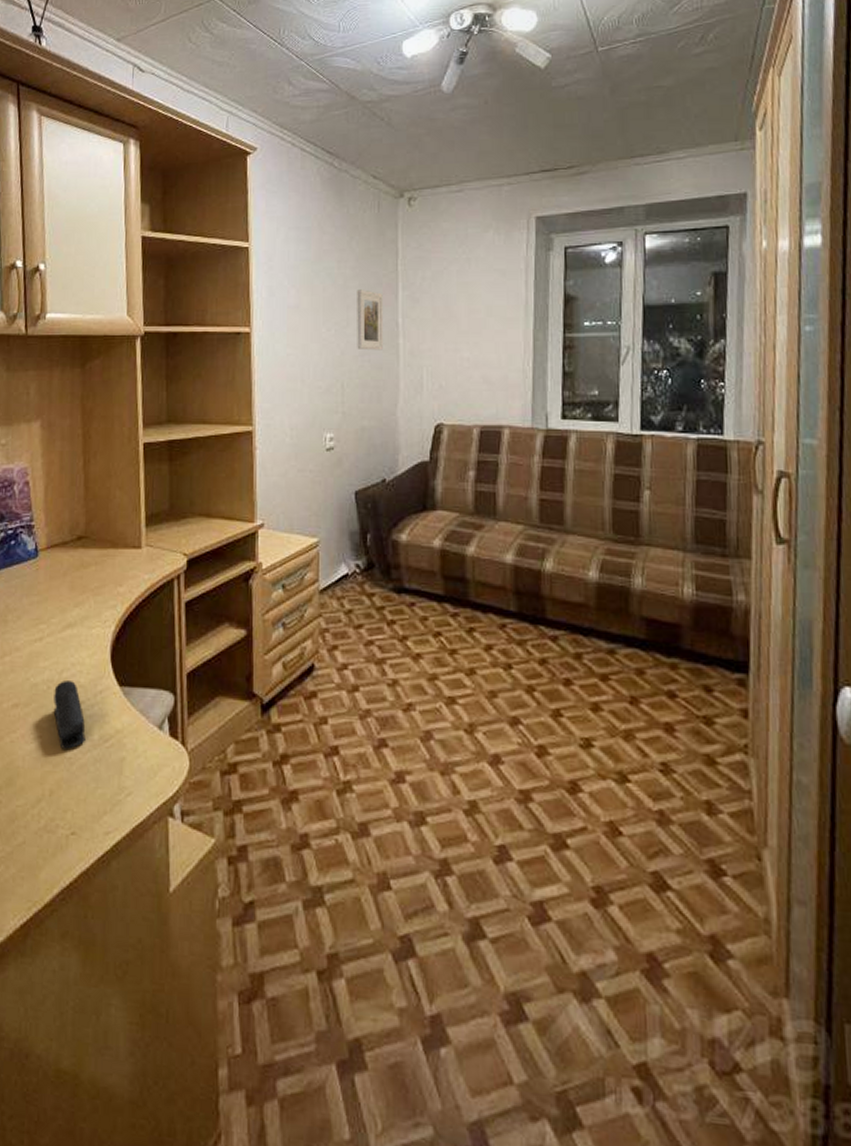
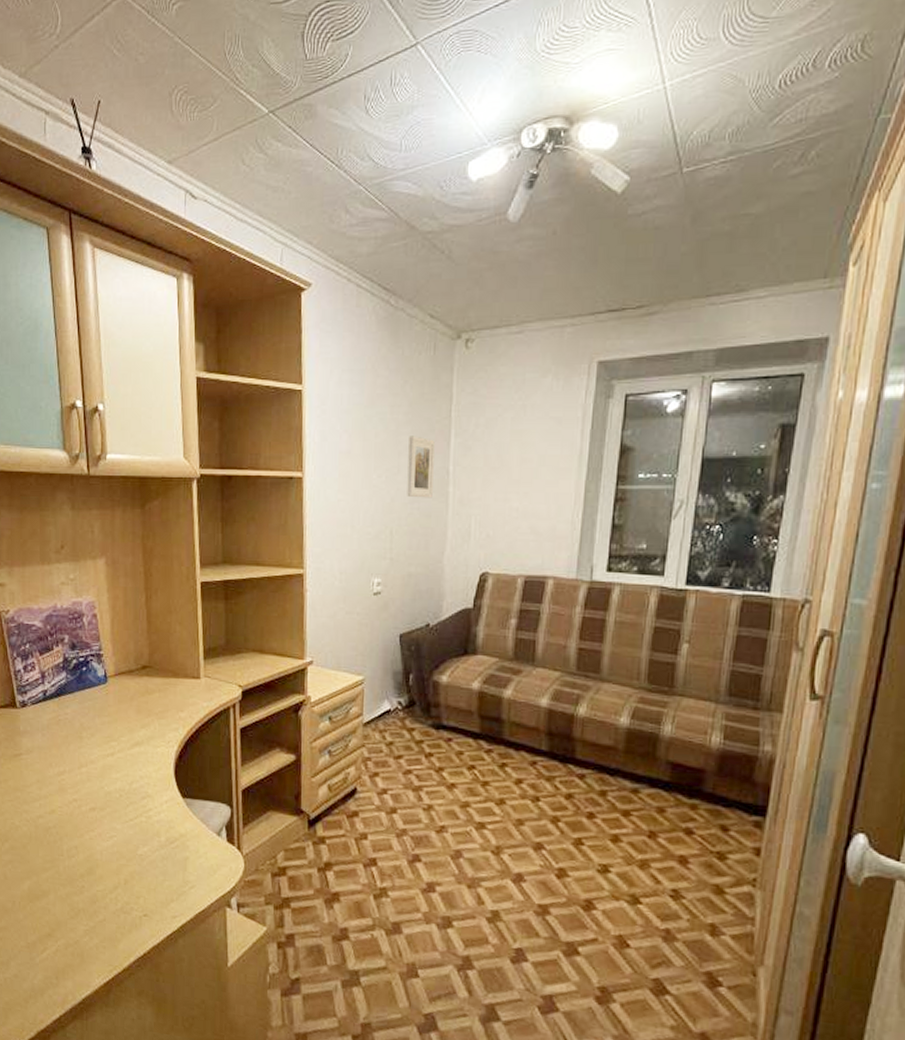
stapler: present [53,680,86,749] -> none [125,790,154,848]

